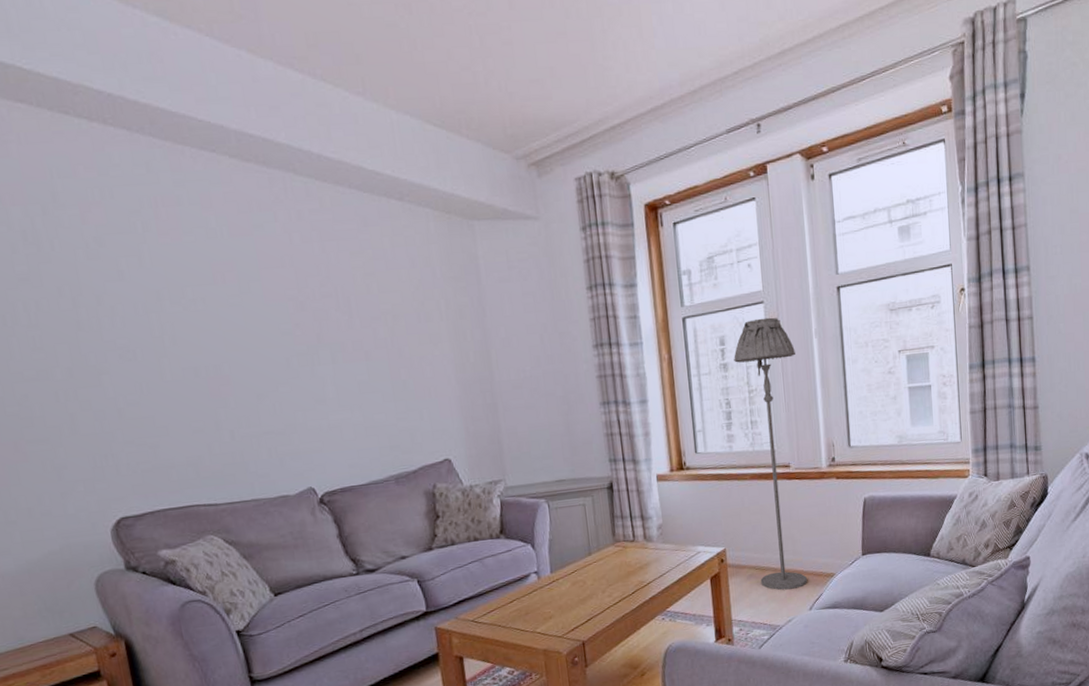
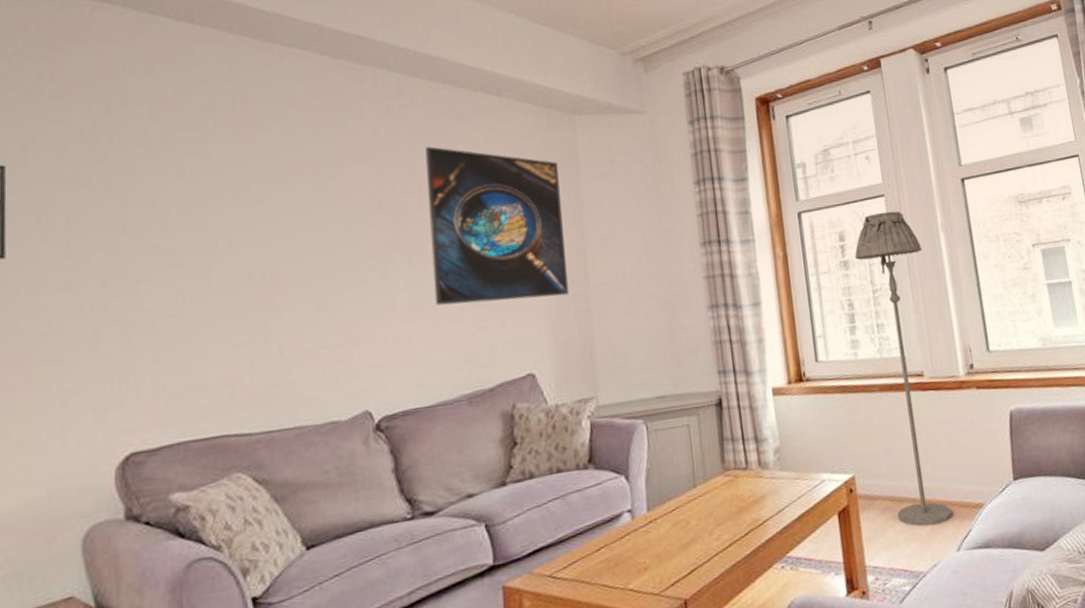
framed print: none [337,250,477,399] -> present [425,146,570,306]

